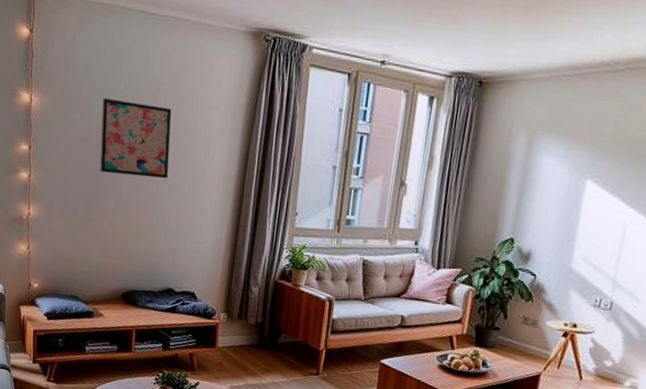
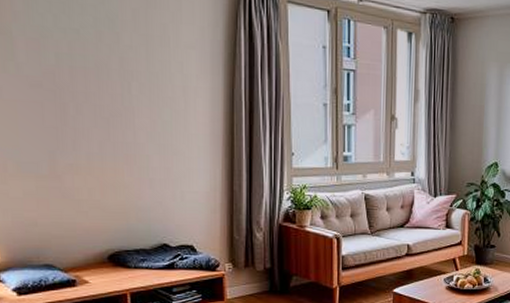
wall art: present [99,97,172,179] -> none [52,37,146,126]

